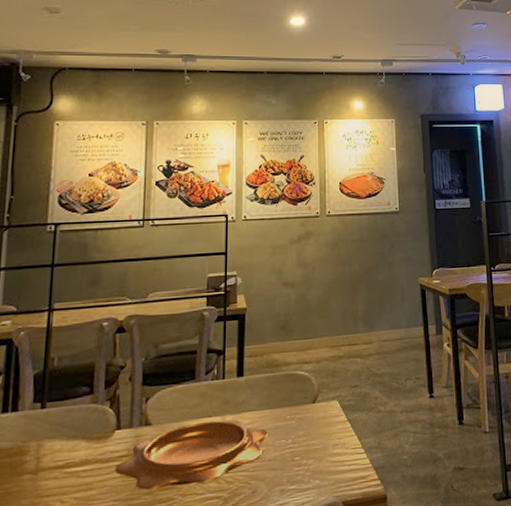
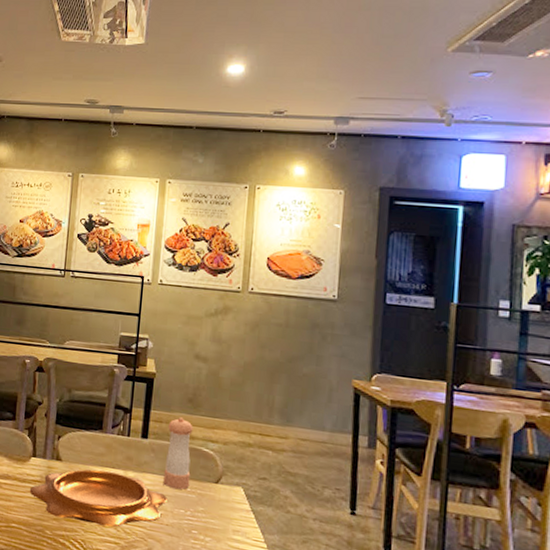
pepper shaker: none [262,346,289,421] -> present [163,417,193,490]

